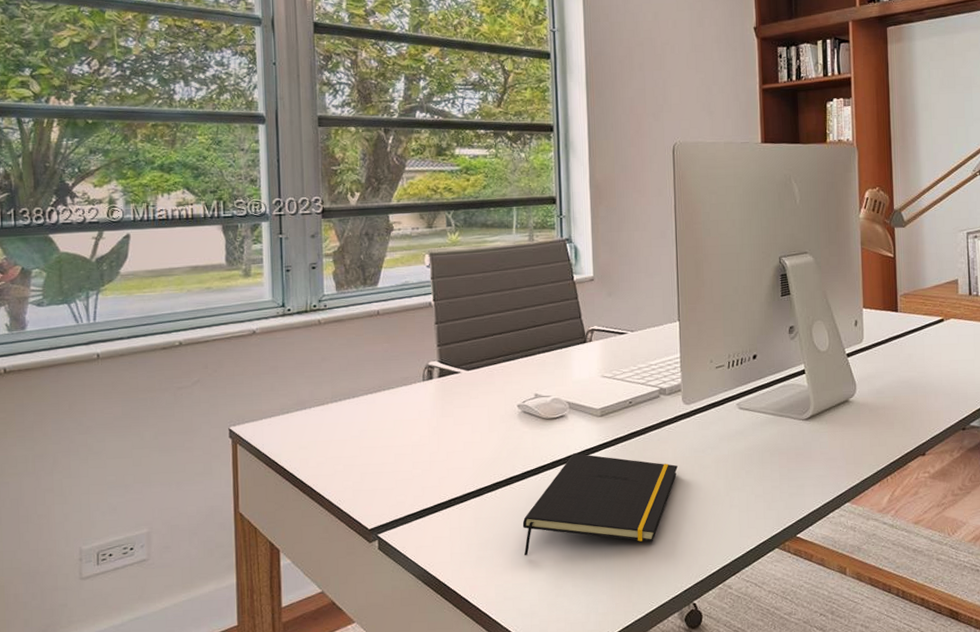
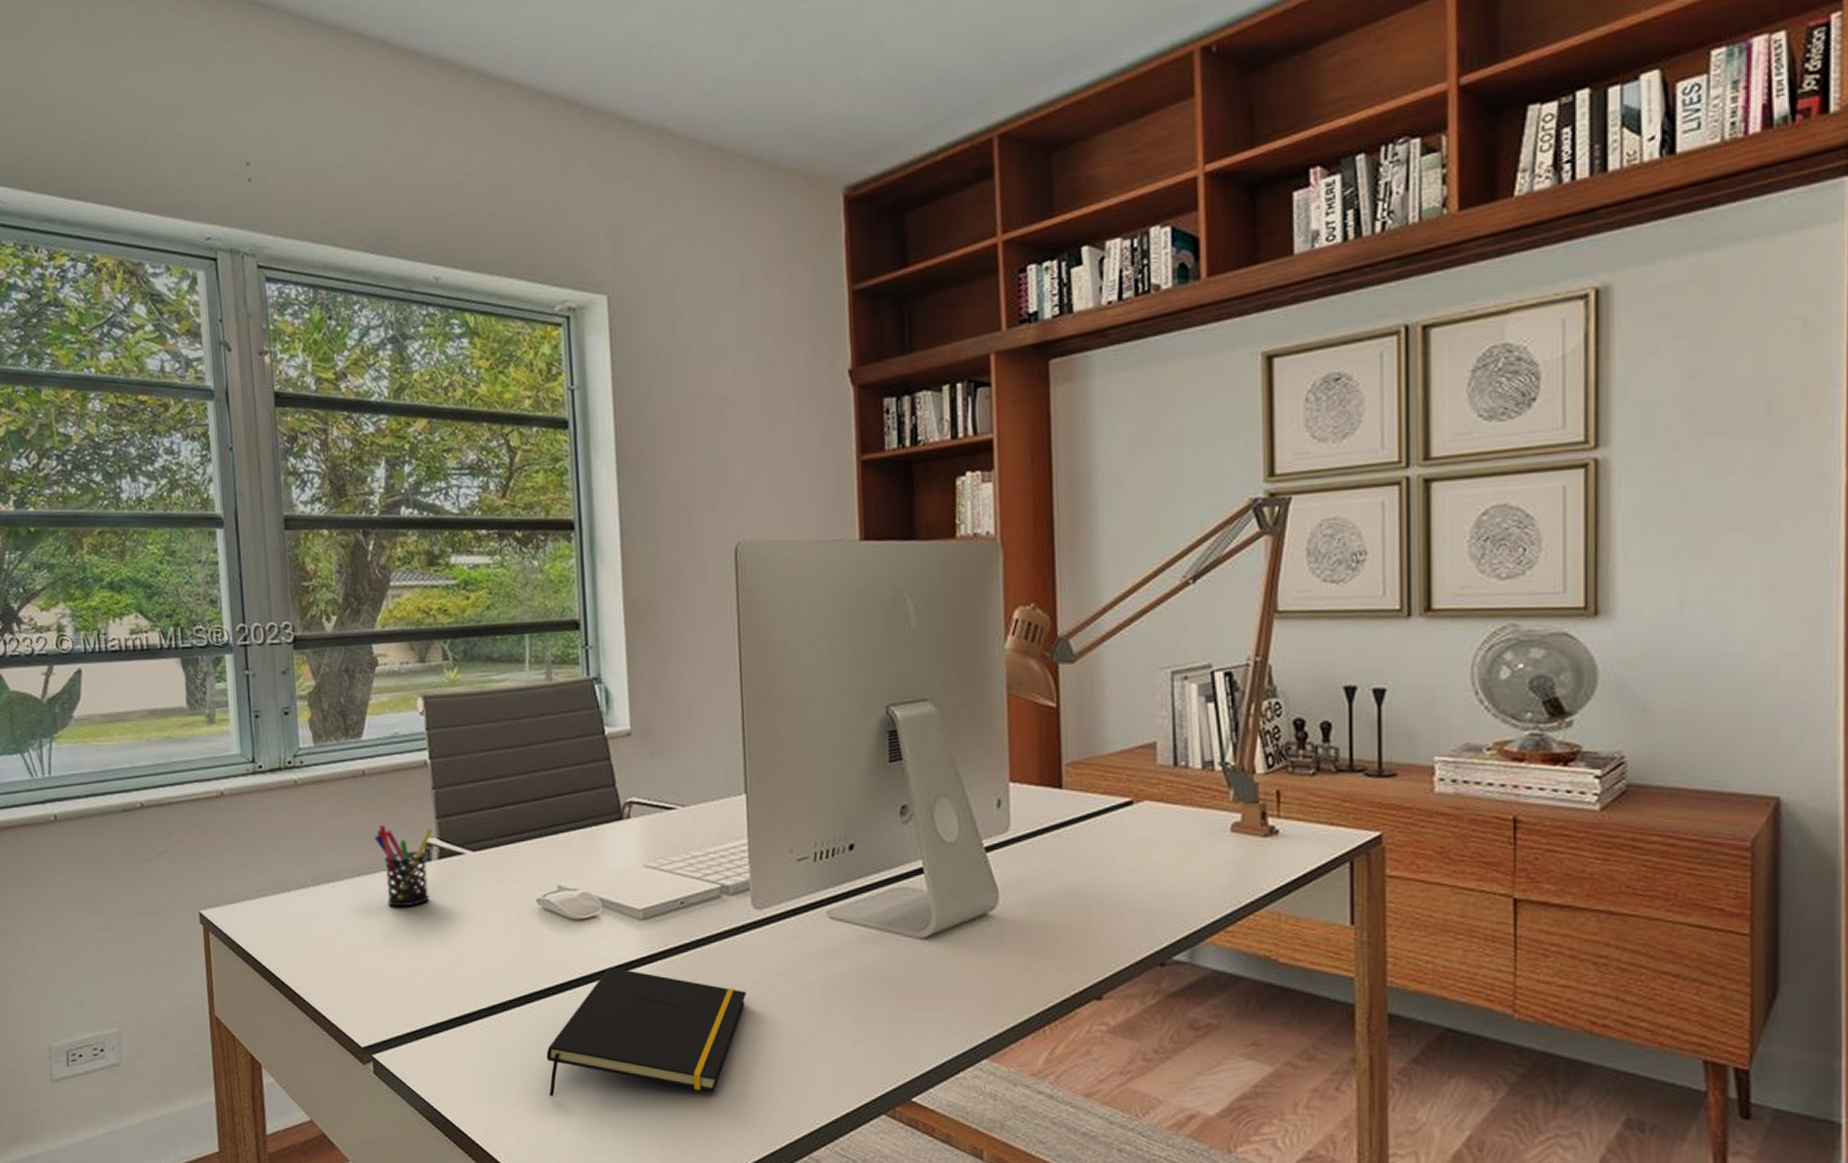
pen holder: none [385,352,435,417] -> present [374,824,433,907]

